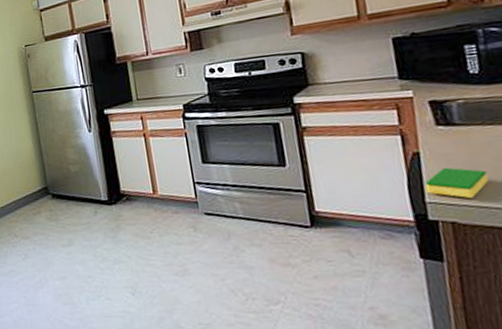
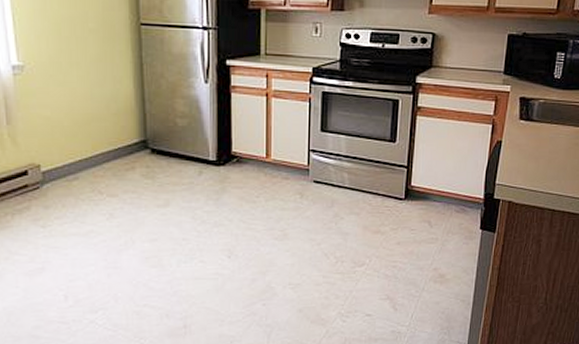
dish sponge: present [425,167,489,198] -> none [498,156,543,182]

